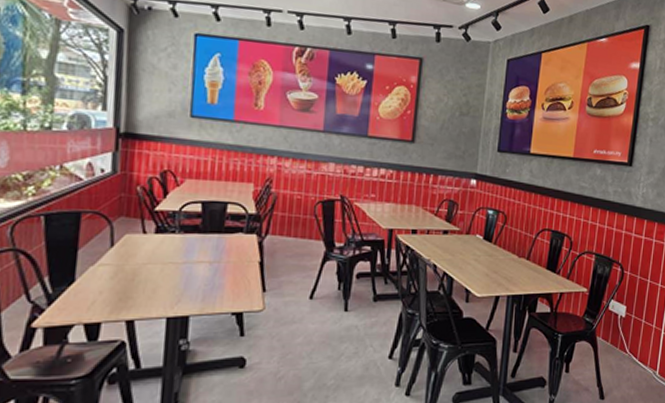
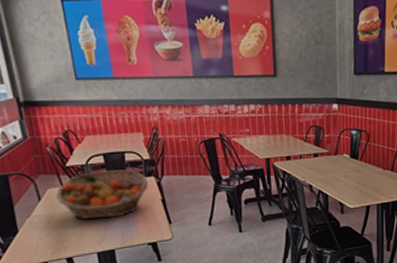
fruit basket: none [132,220,249,277] -> present [55,169,149,220]

